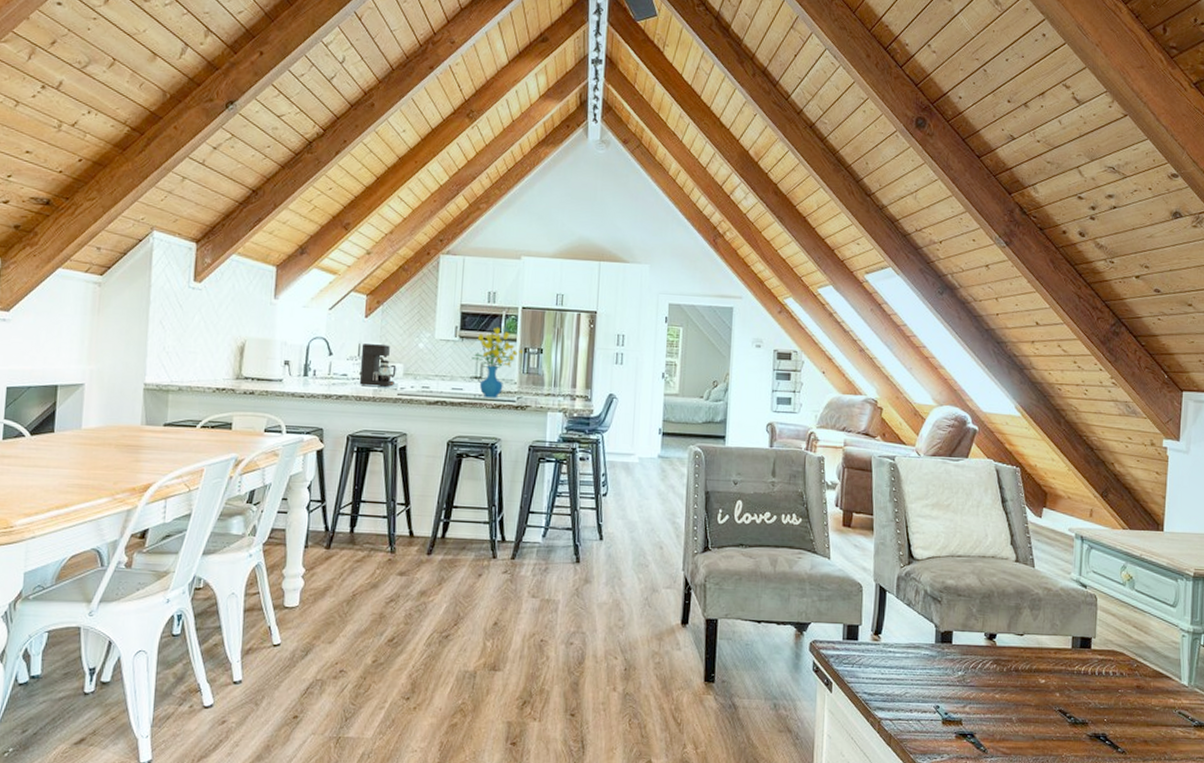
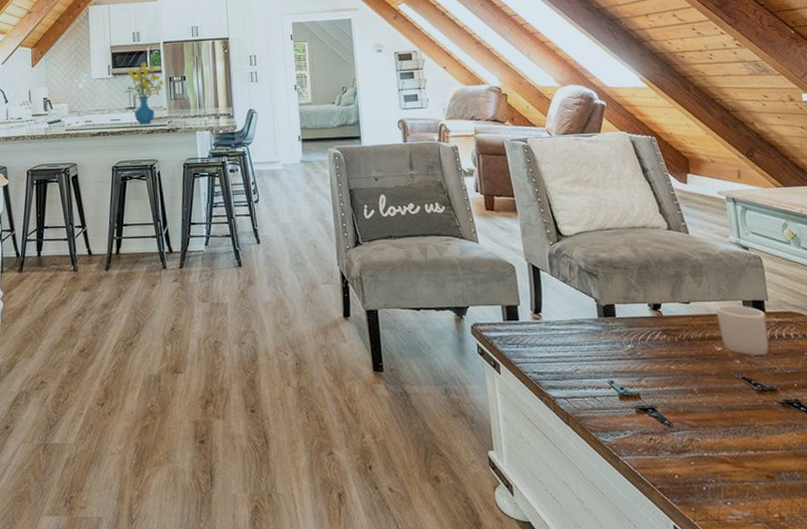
coffee maker: present [359,344,397,388] -> none [31,89,62,127]
mug: none [1046,639,1090,690] -> present [715,305,770,355]

